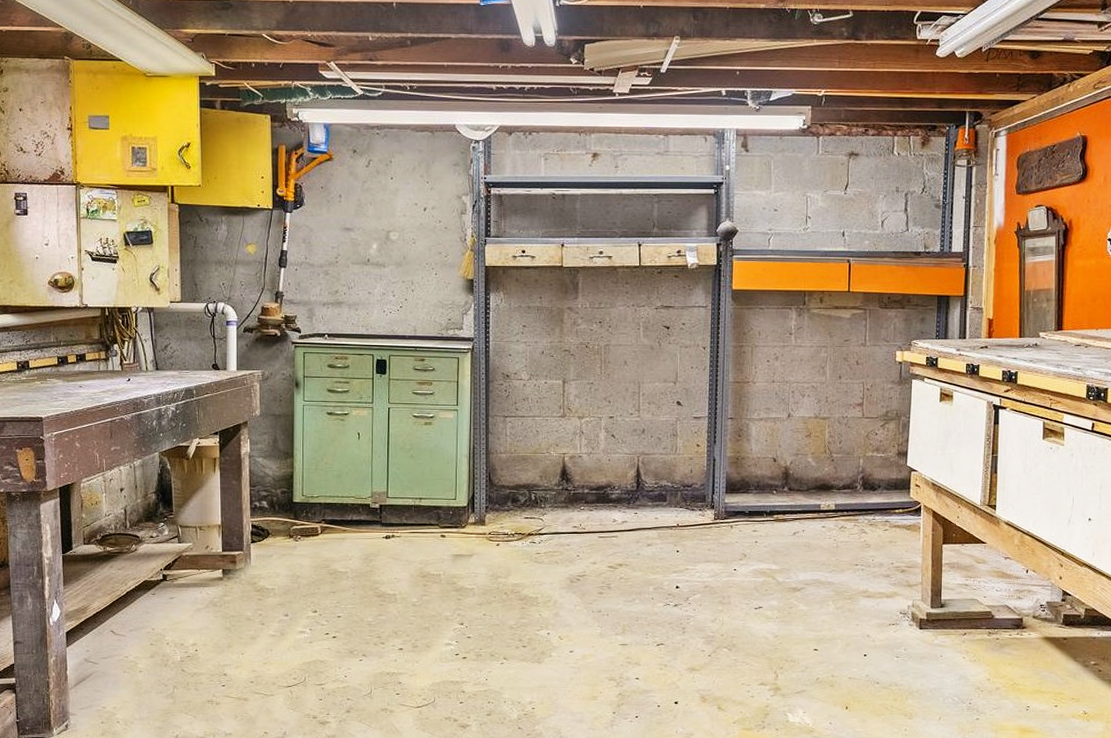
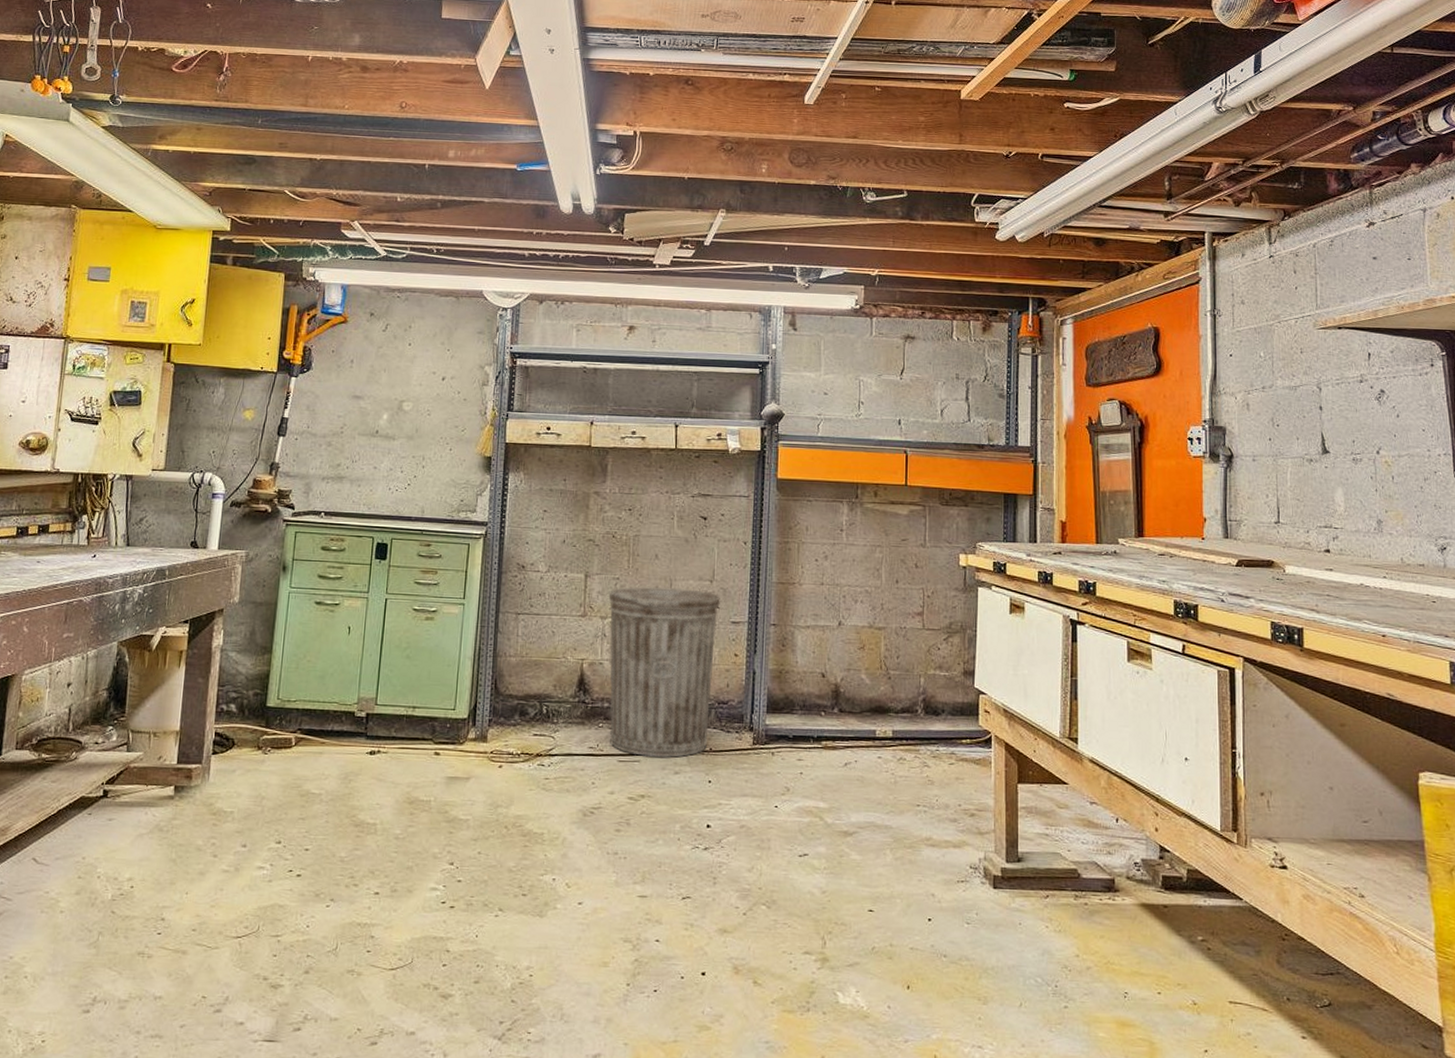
trash can: none [584,389,684,533] -> present [608,587,721,758]

